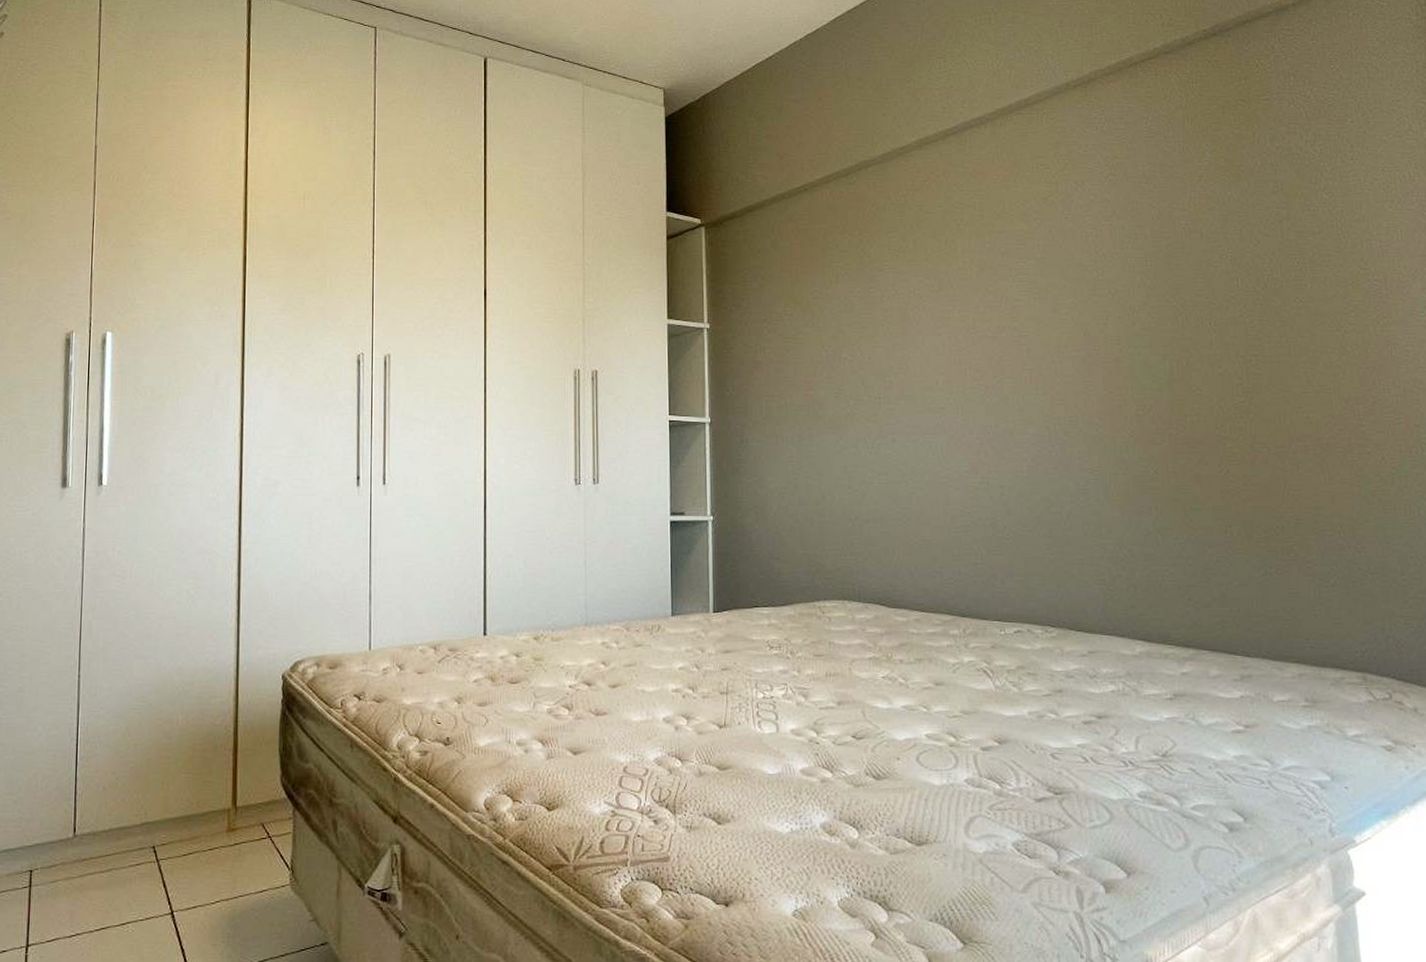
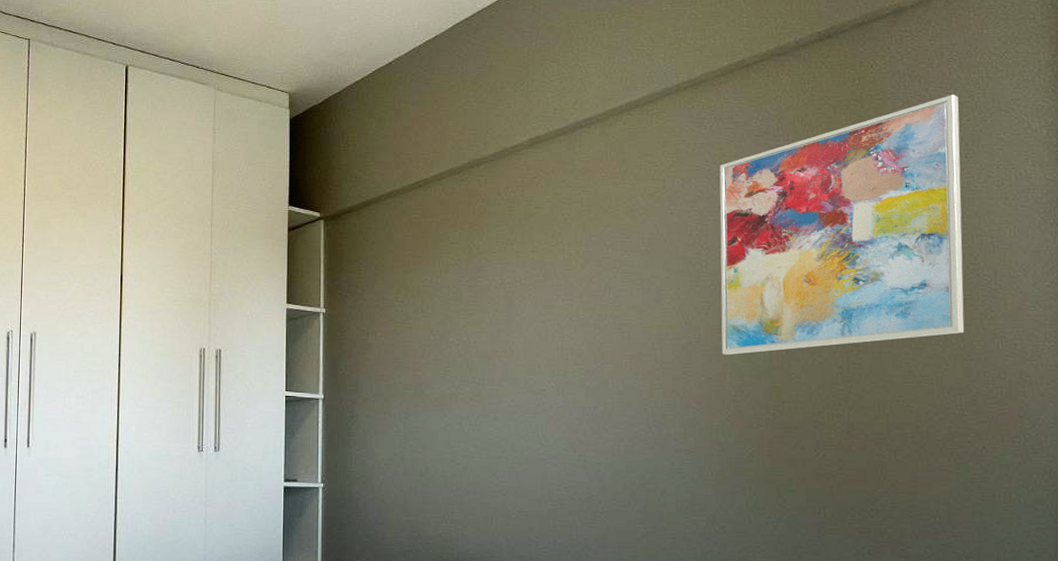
wall art: none [1112,95,1359,367] -> present [719,95,965,355]

